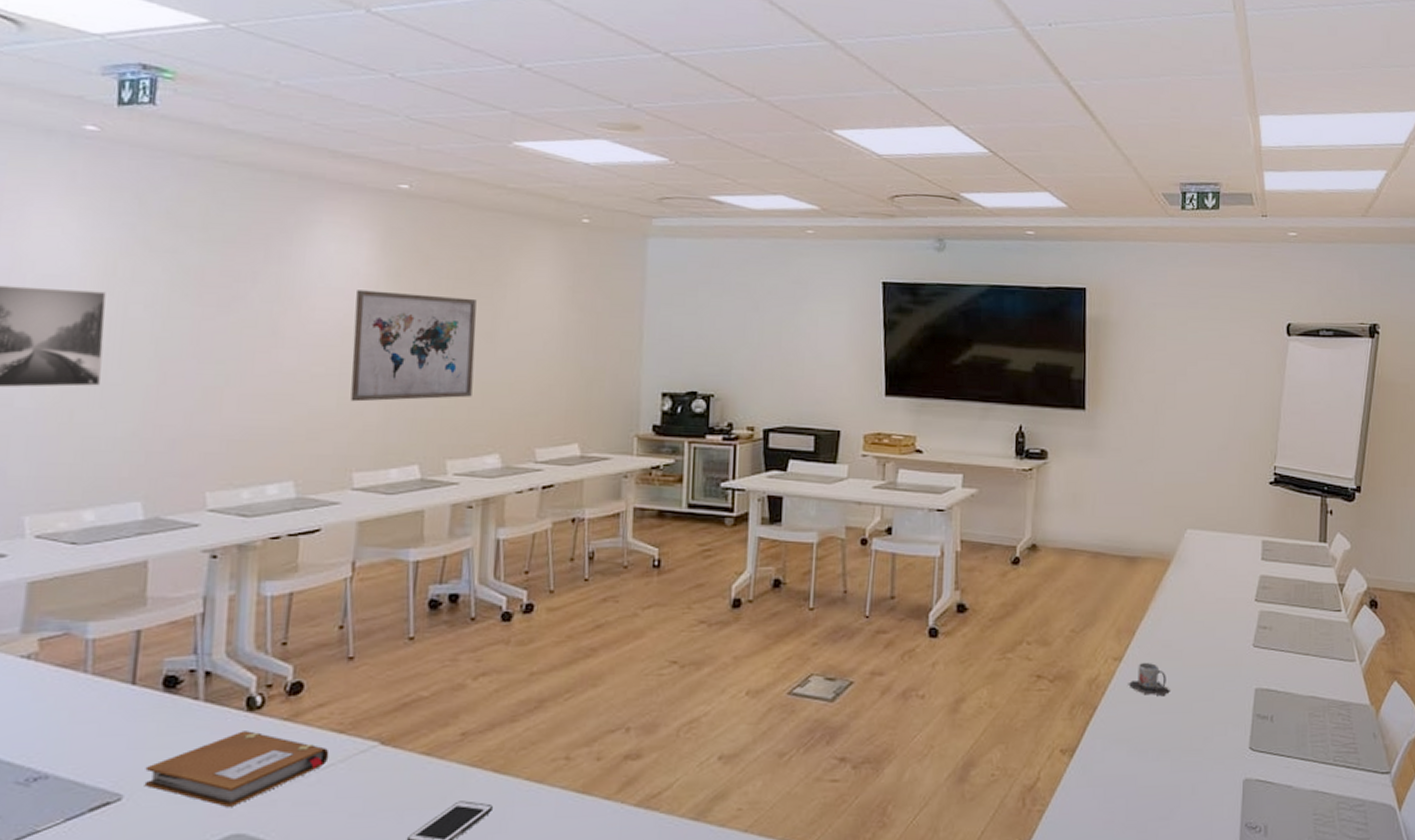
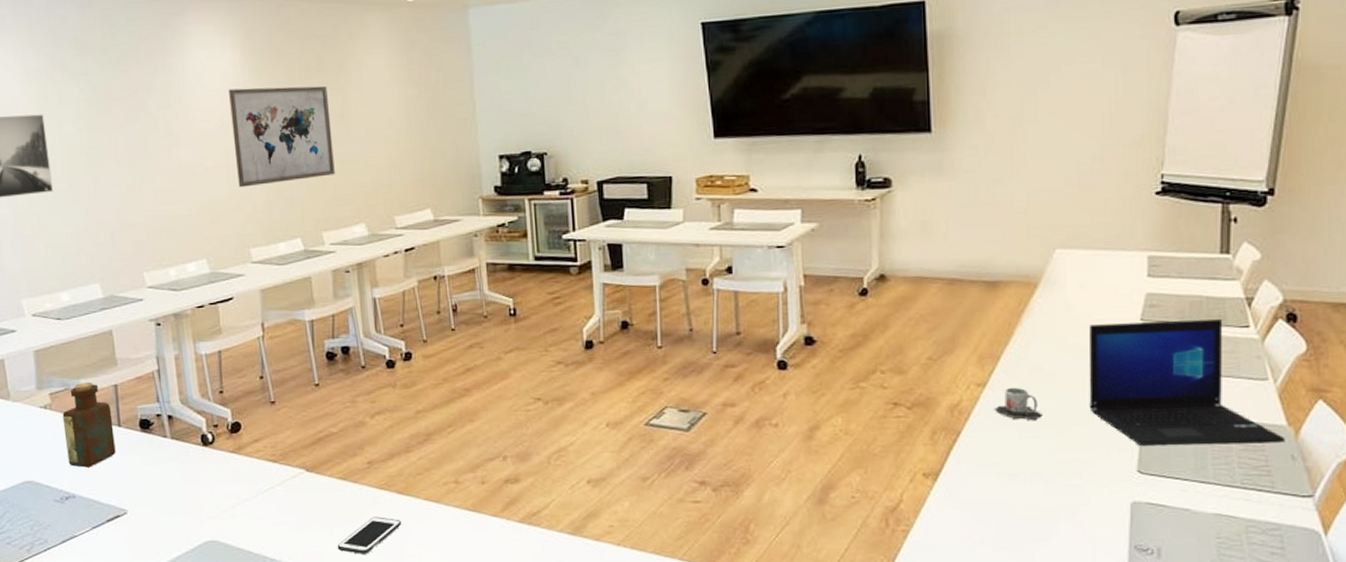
bottle: none [48,625,126,738] -> present [62,381,116,468]
notebook: present [144,731,330,808] -> none [139,461,269,521]
laptop: none [1210,602,1369,722] -> present [1088,319,1286,445]

